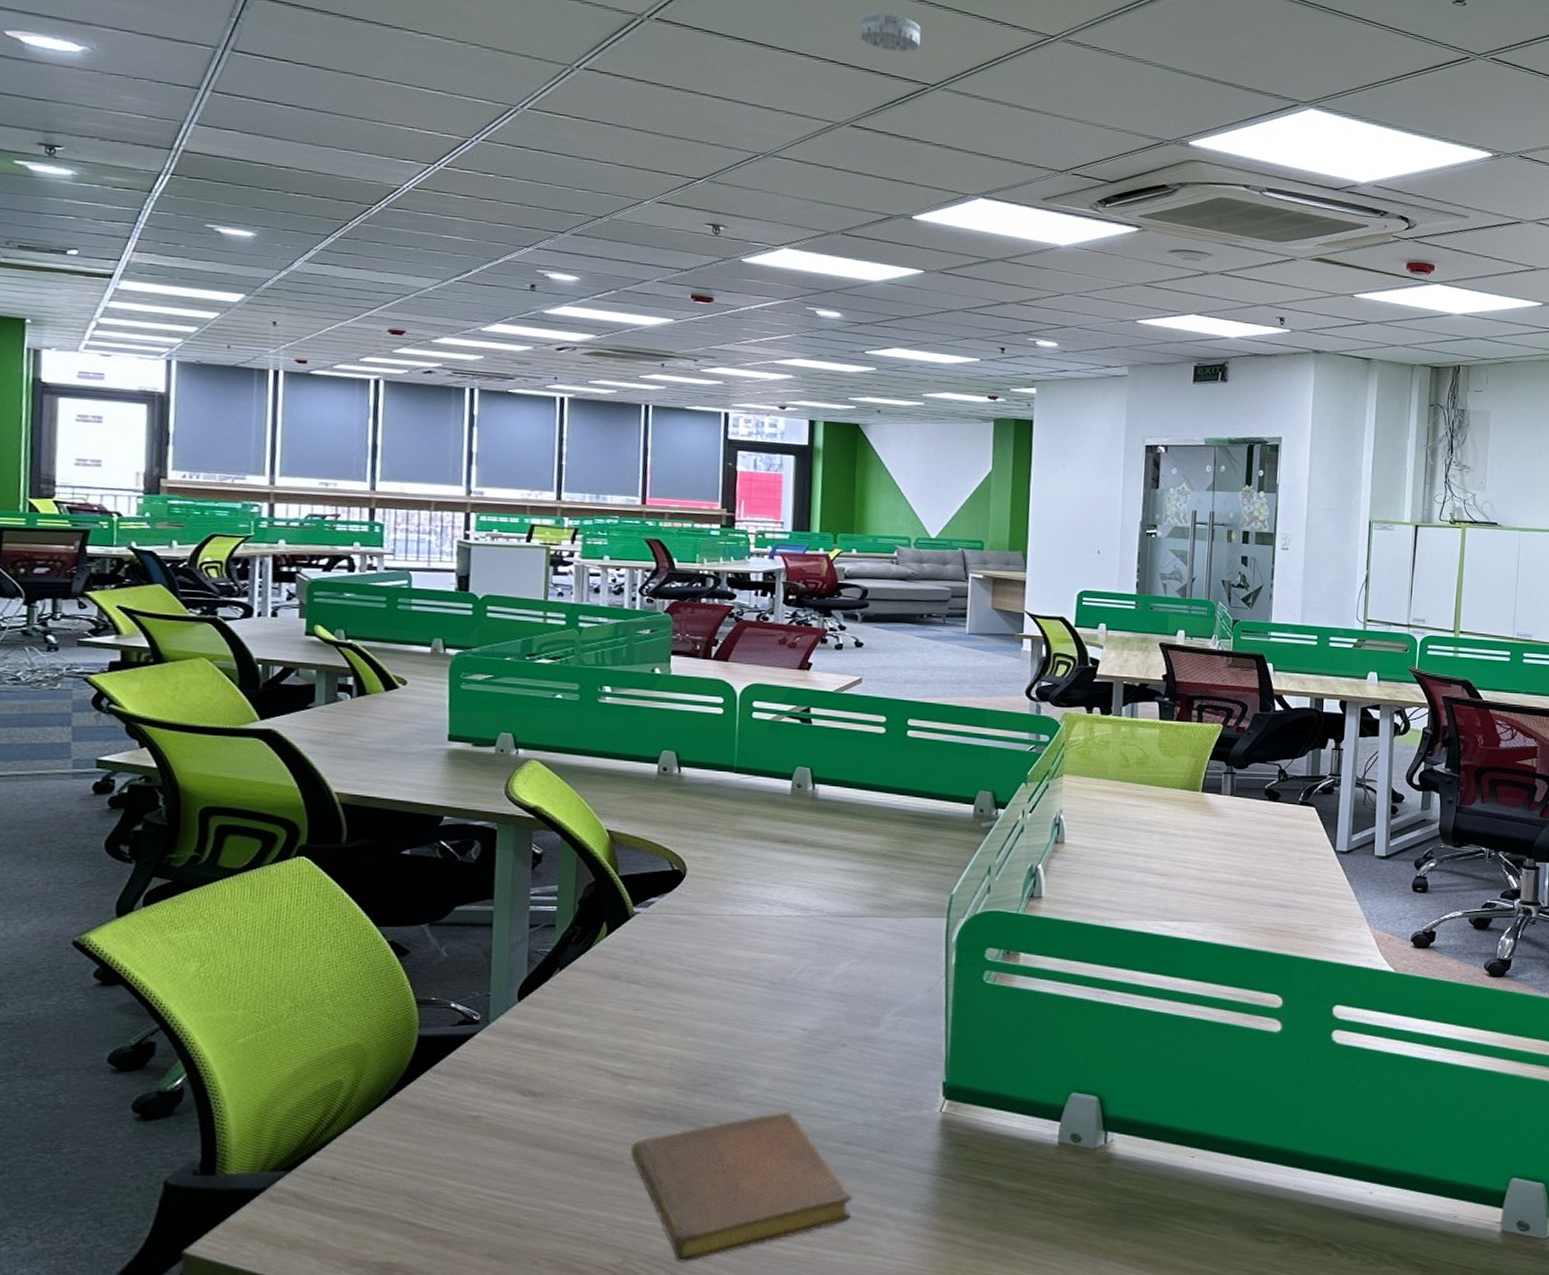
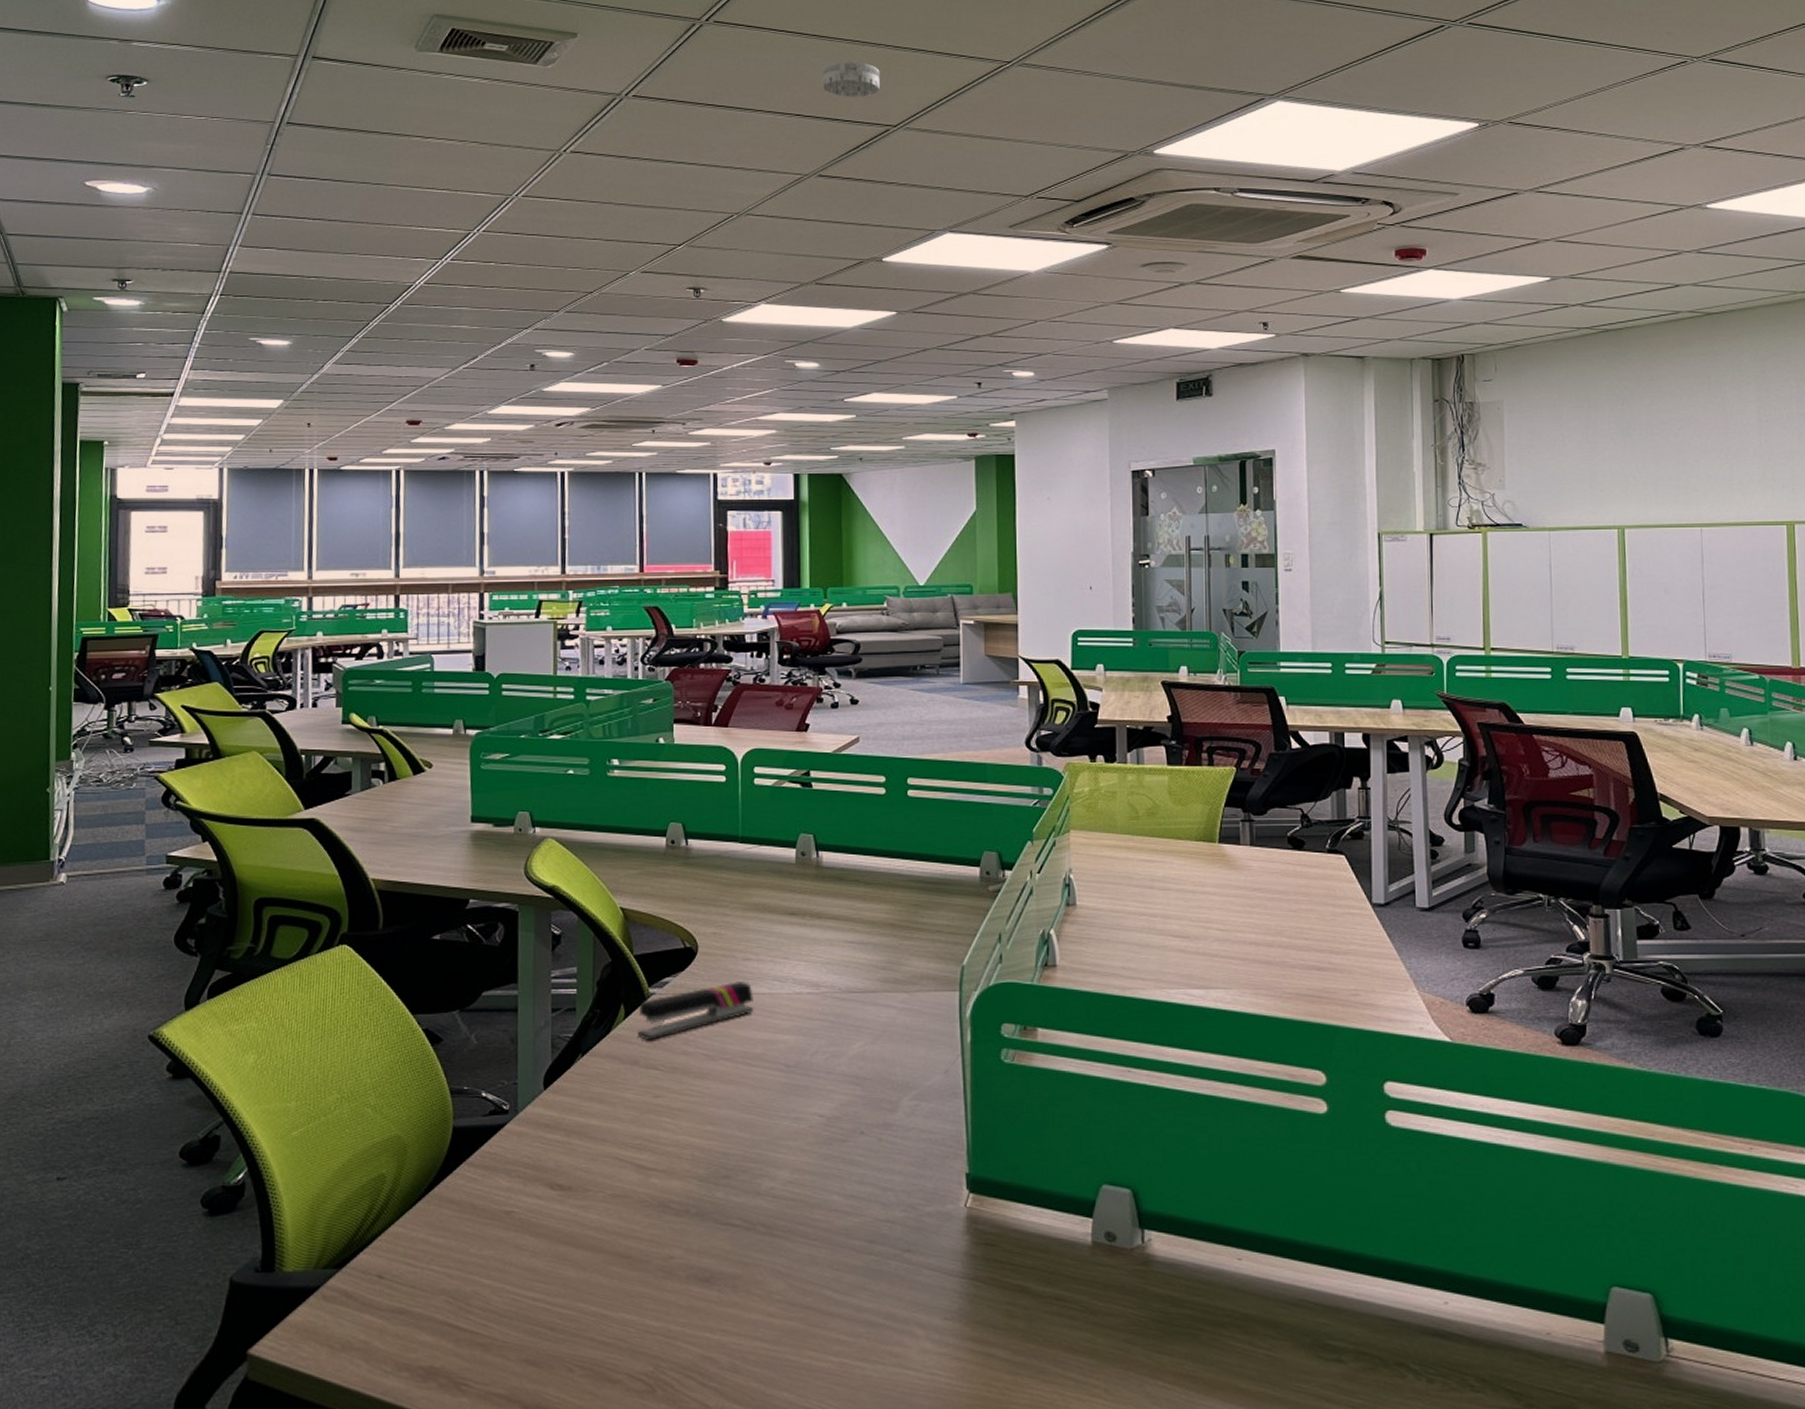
stapler: none [619,903,742,958] -> present [637,982,754,1042]
notebook: present [631,1112,853,1263] -> none [657,1207,881,1373]

